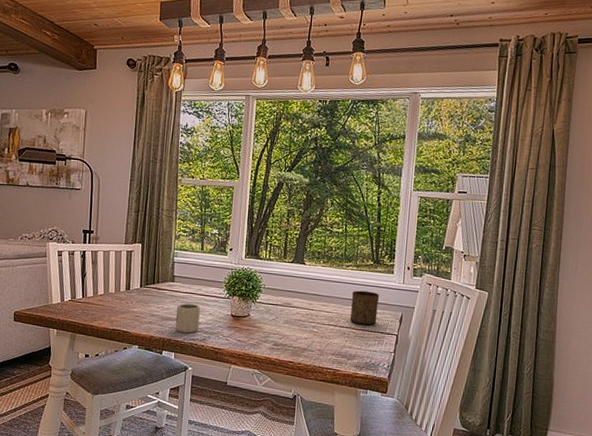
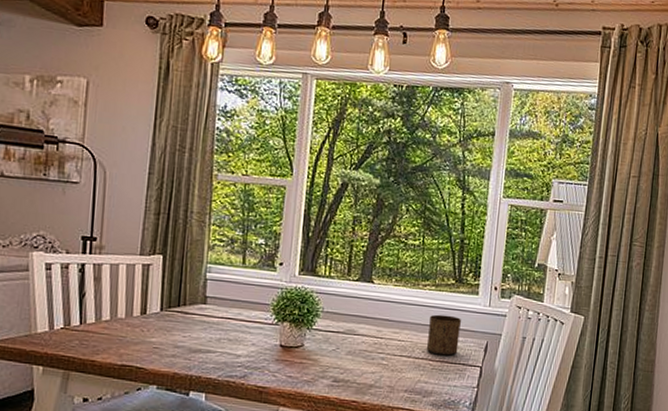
cup: present [175,303,200,333] -> none [207,331,240,369]

